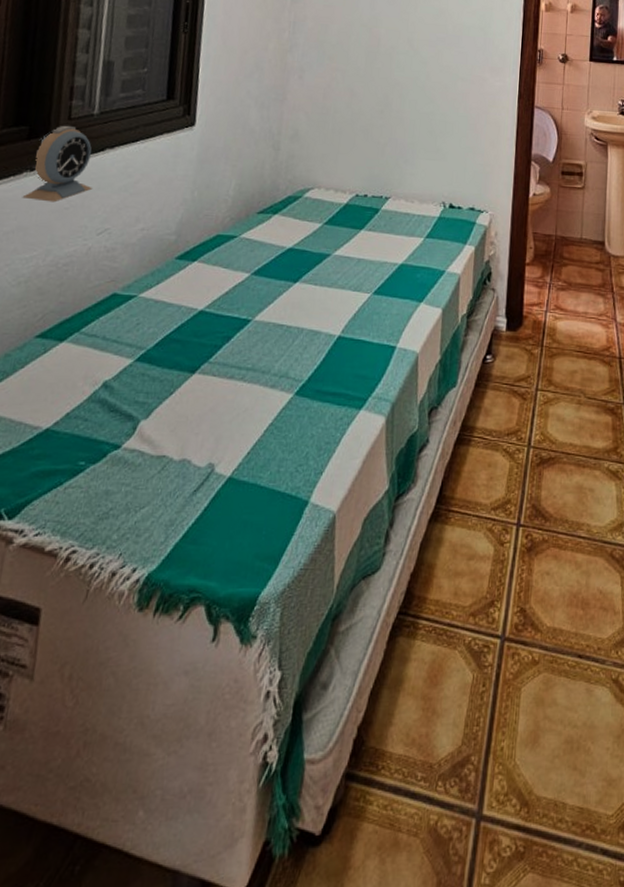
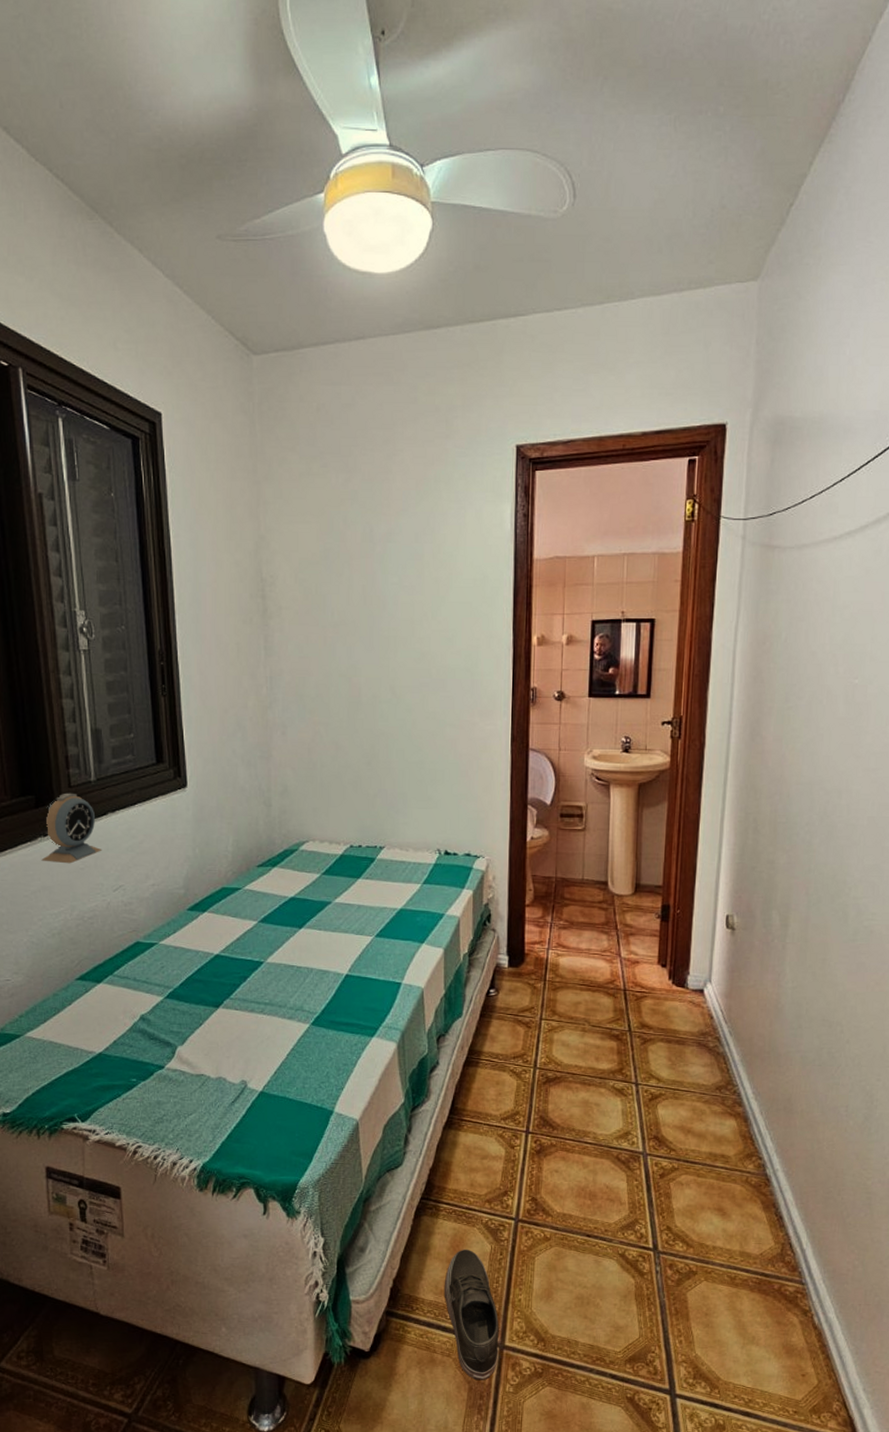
shoe: none [416,680,477,870] -> present [444,1249,499,1381]

